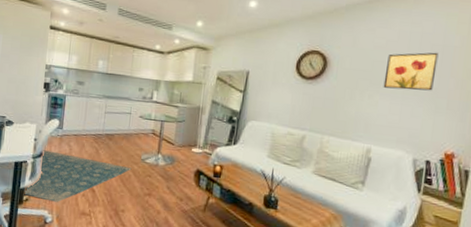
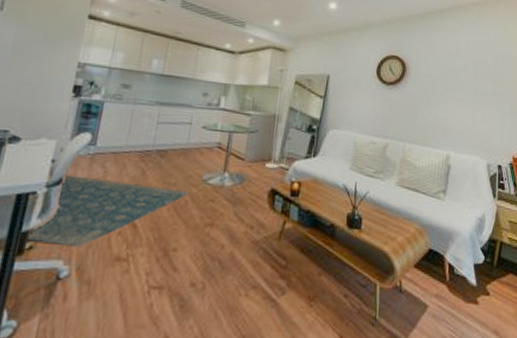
wall art: present [383,52,439,91] -> none [457,60,500,97]

